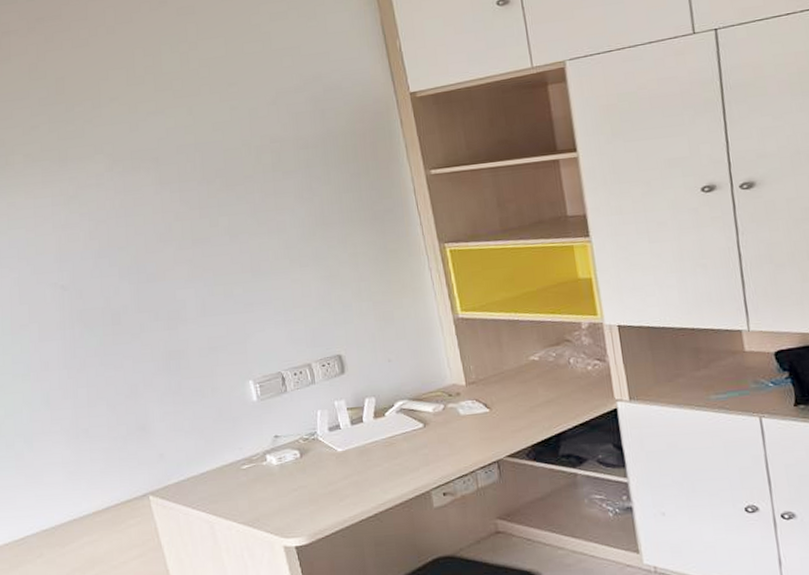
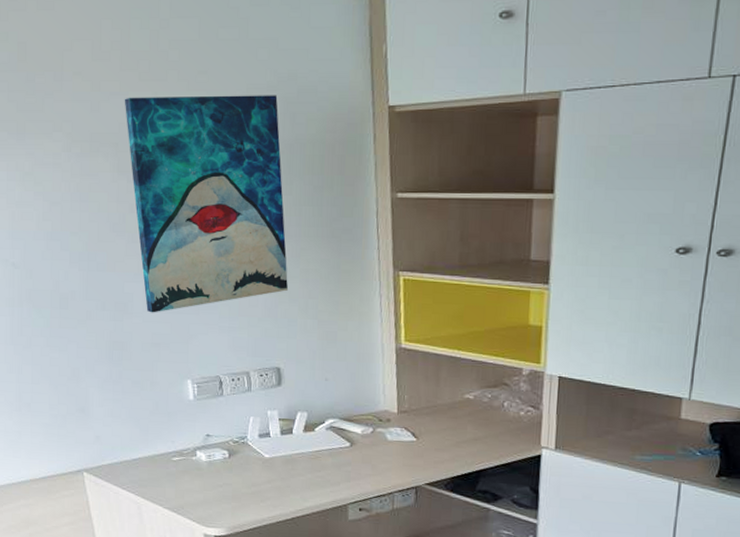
wall art: none [161,96,339,317] -> present [124,95,288,313]

